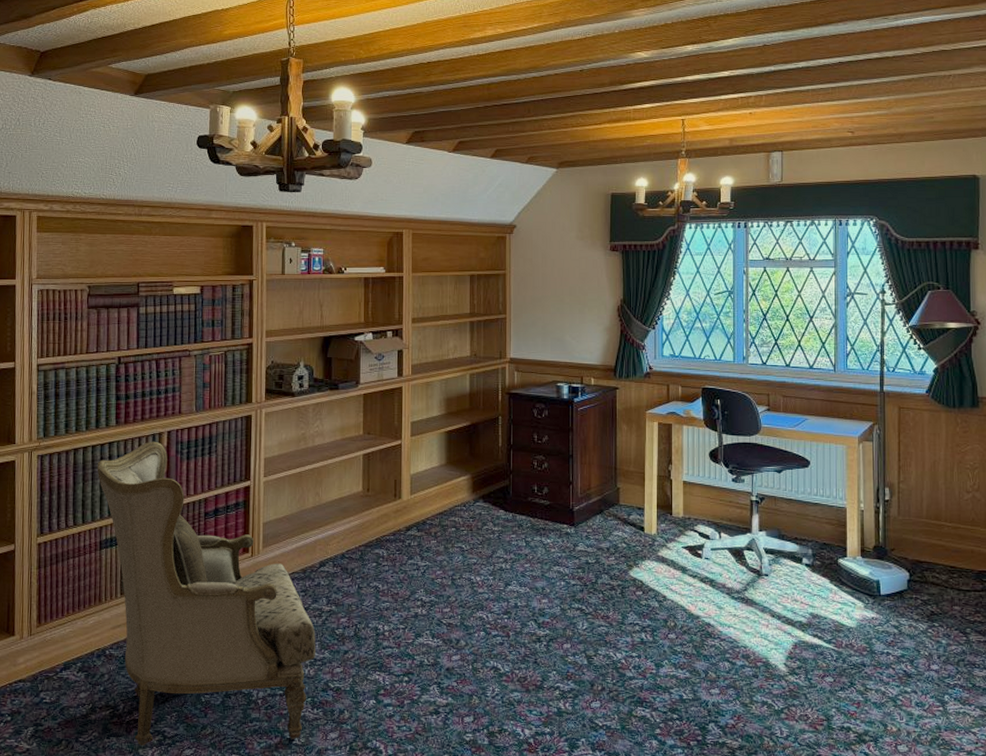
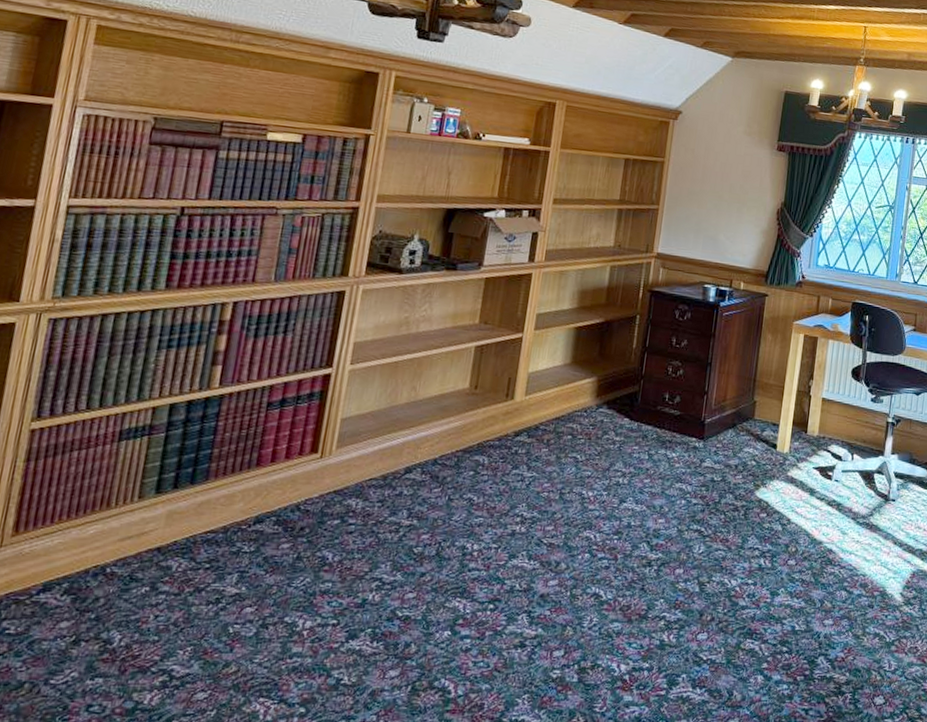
wingback chair: present [97,441,317,745] -> none [129,312,389,688]

